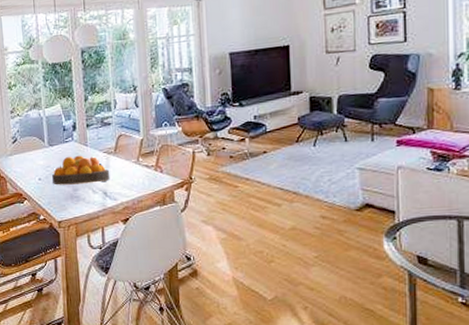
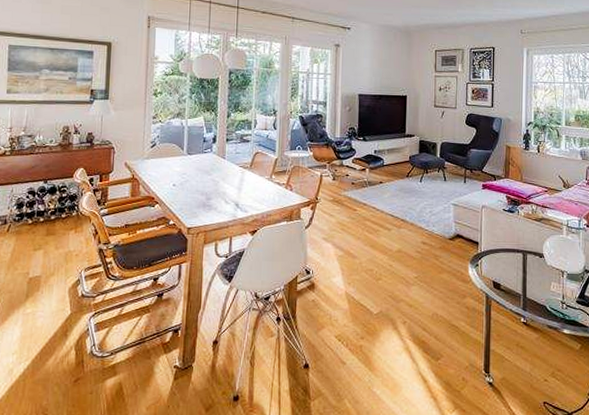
fruit bowl: present [52,155,110,185] -> none [187,166,244,194]

